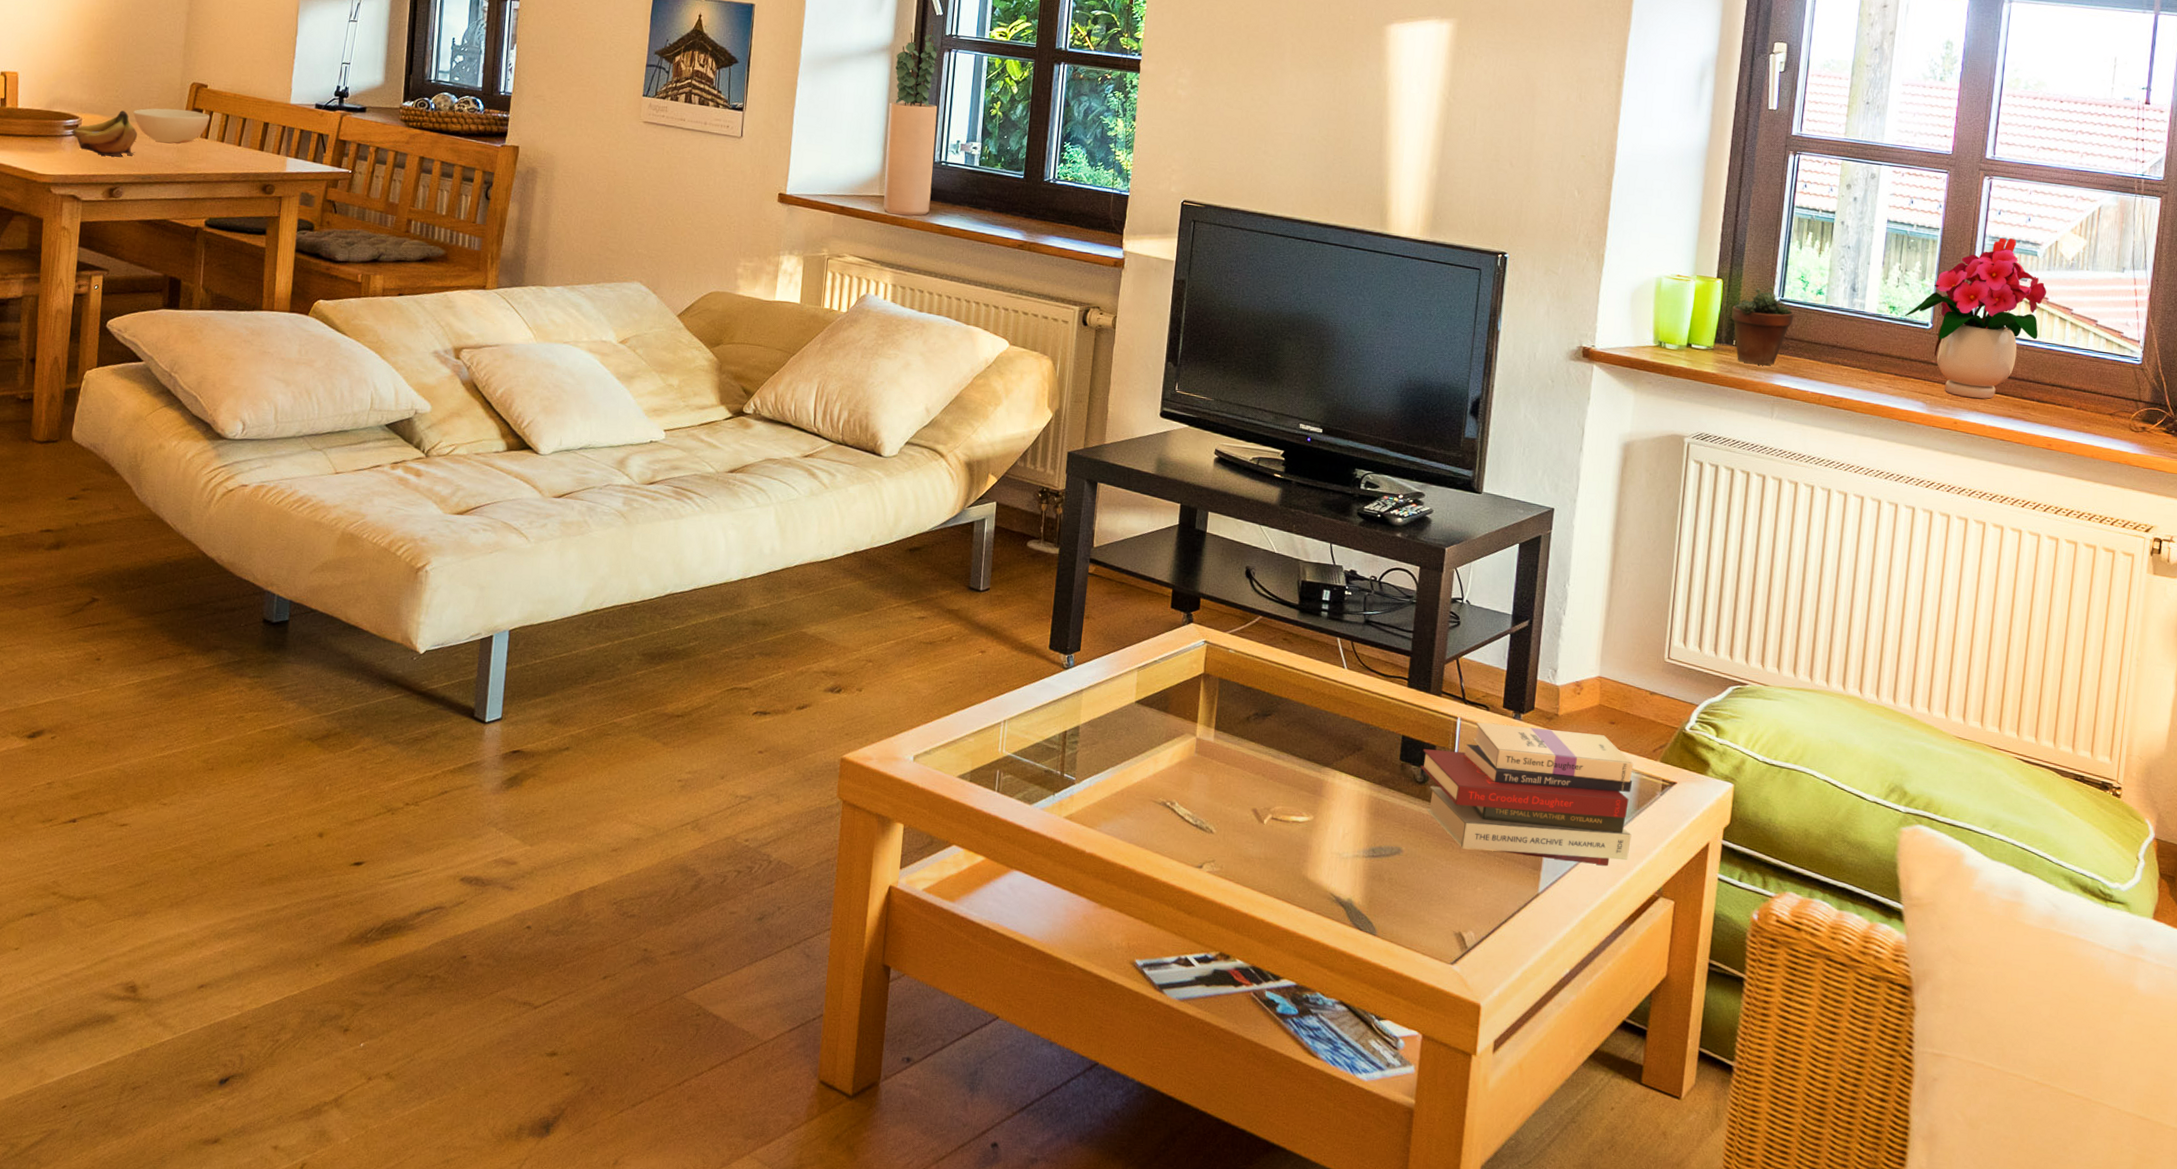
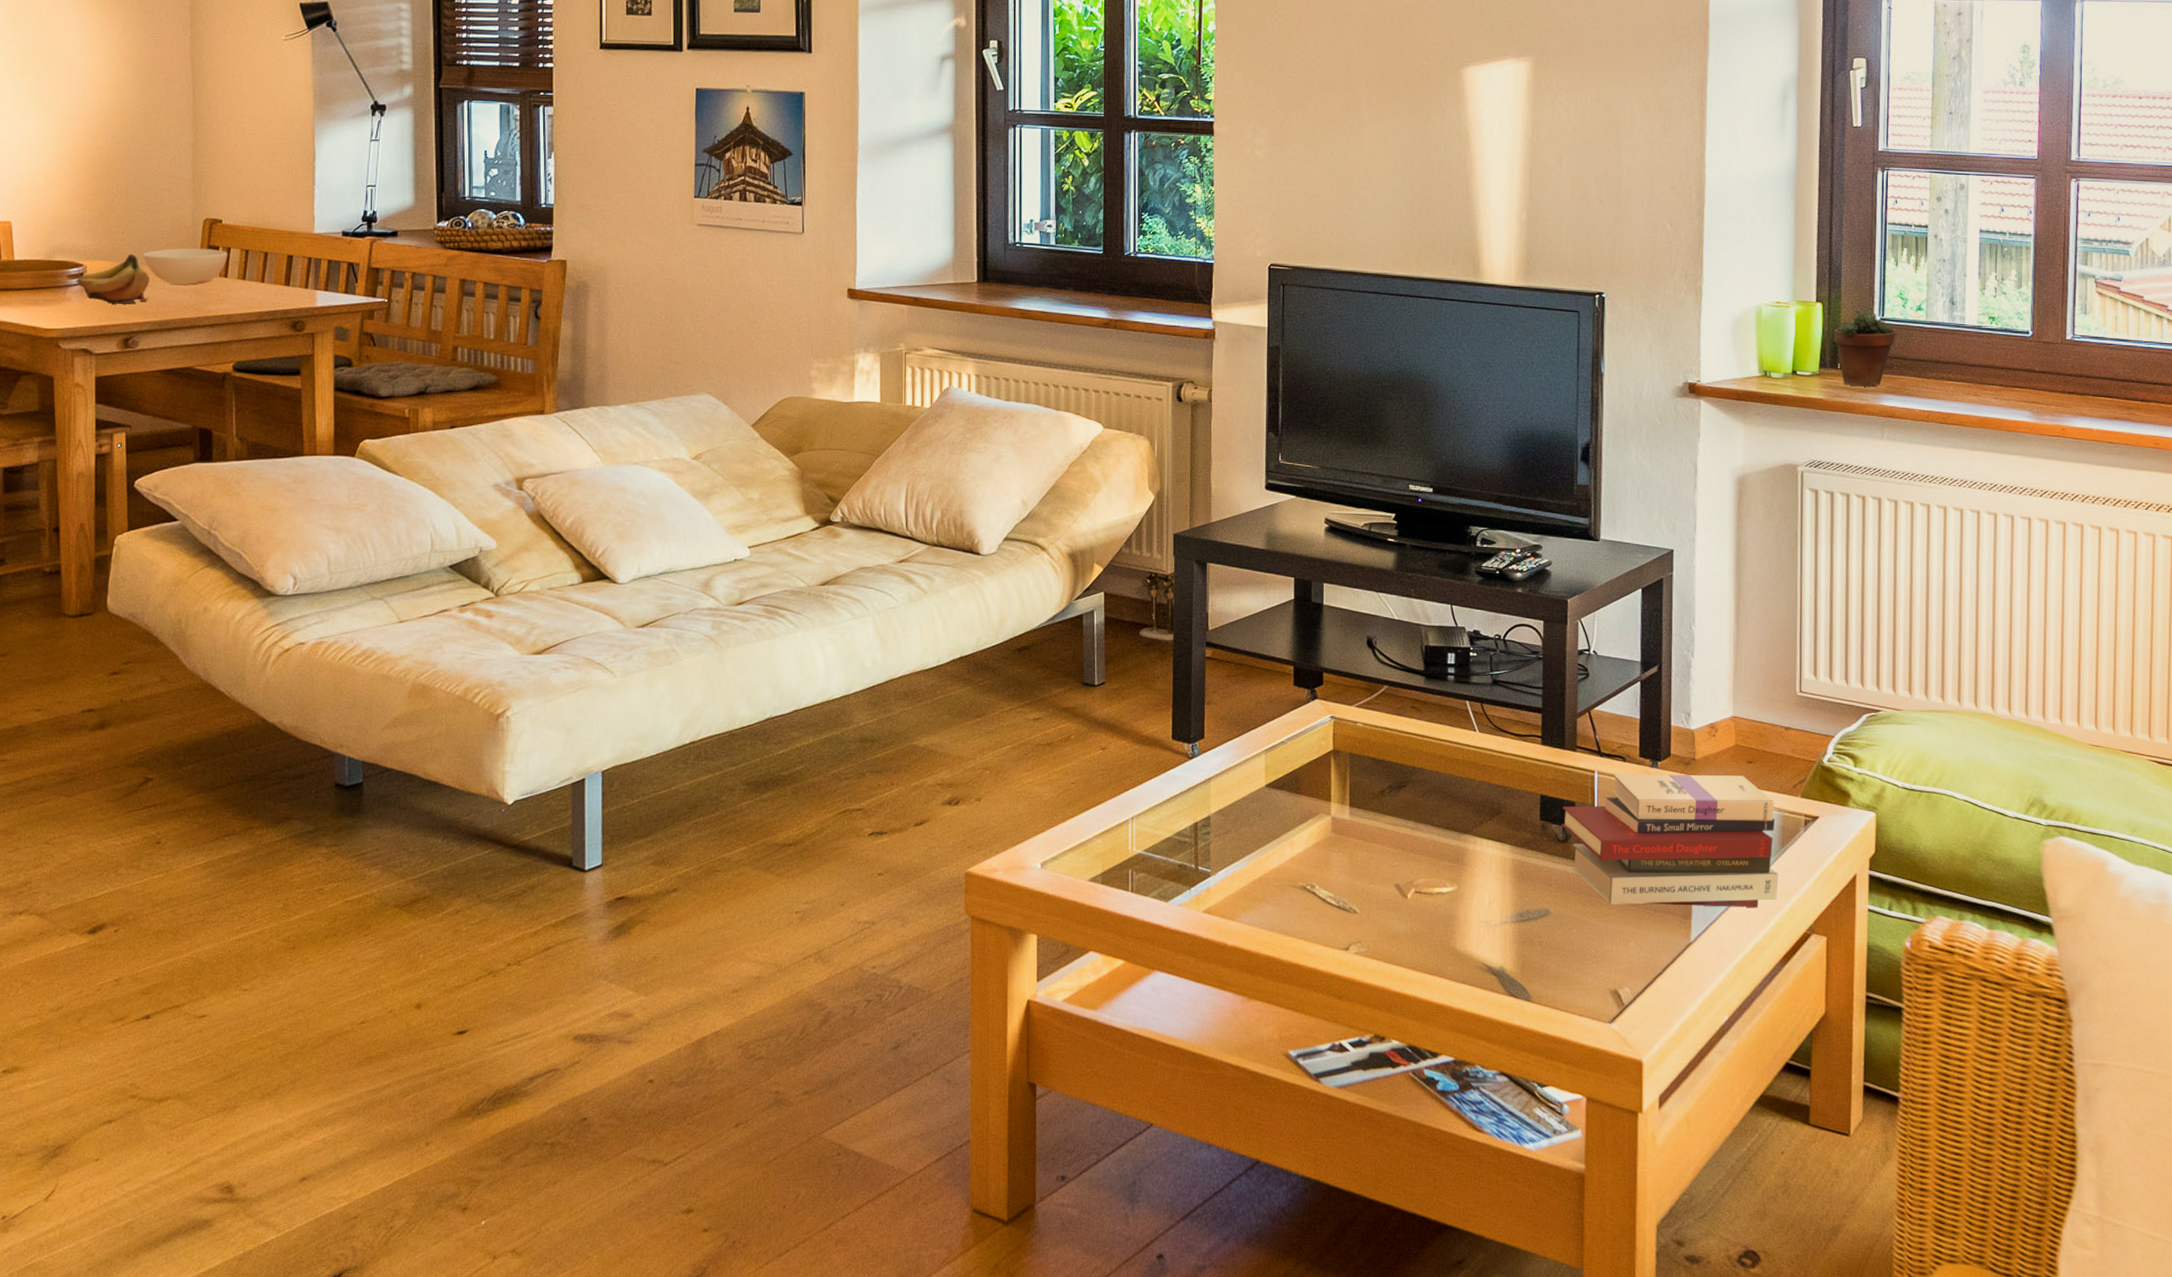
vase: present [883,25,938,217] -> none [956,101,1008,302]
potted flower: present [1904,237,2047,400] -> none [2004,239,2142,404]

